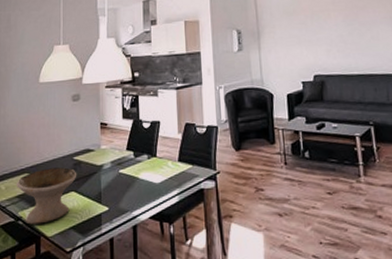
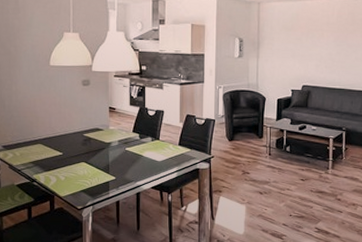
bowl: present [17,167,77,225] -> none [31,141,87,186]

